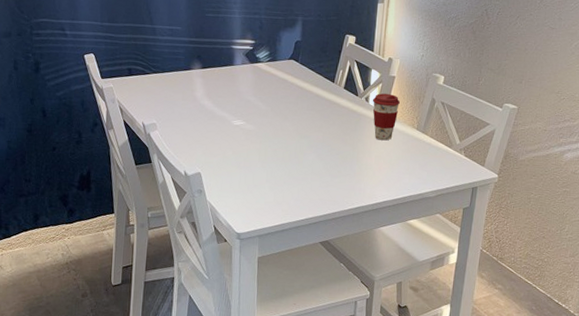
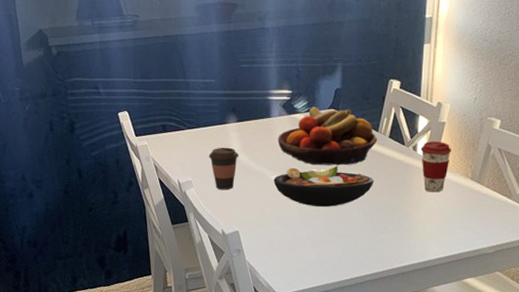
coffee cup: none [173,92,203,133] -> present [208,147,239,190]
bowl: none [235,113,330,152] -> present [273,167,375,207]
fruit bowl: none [240,57,334,113] -> present [277,106,378,166]

